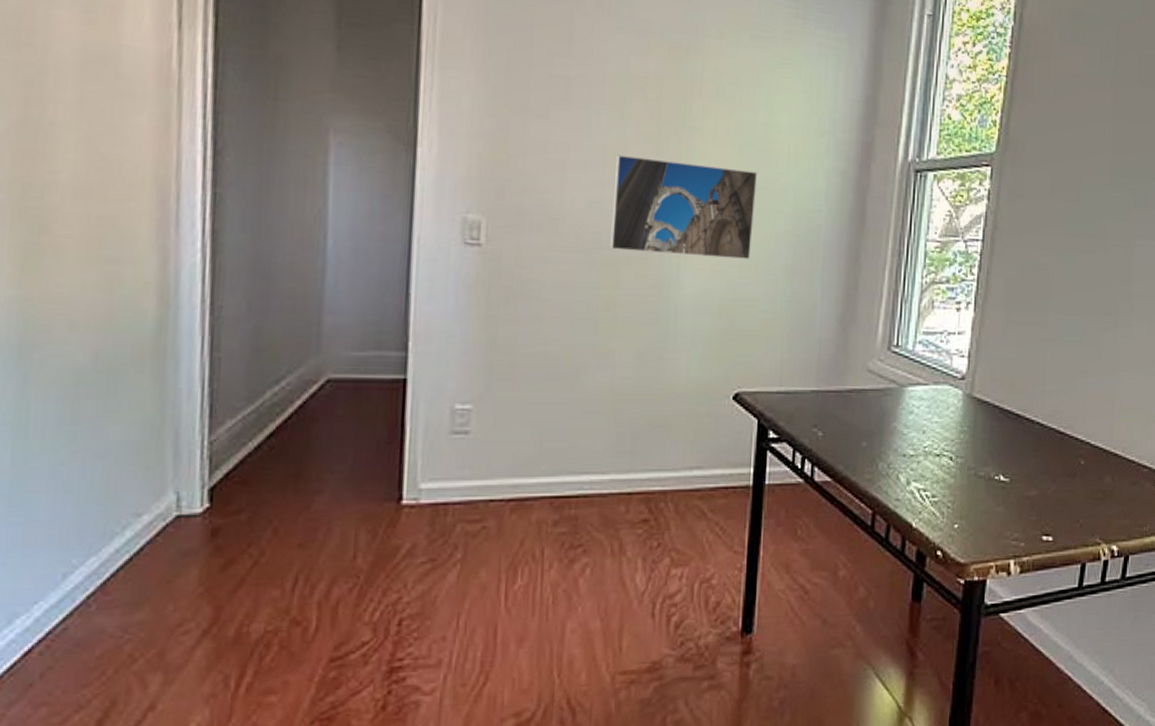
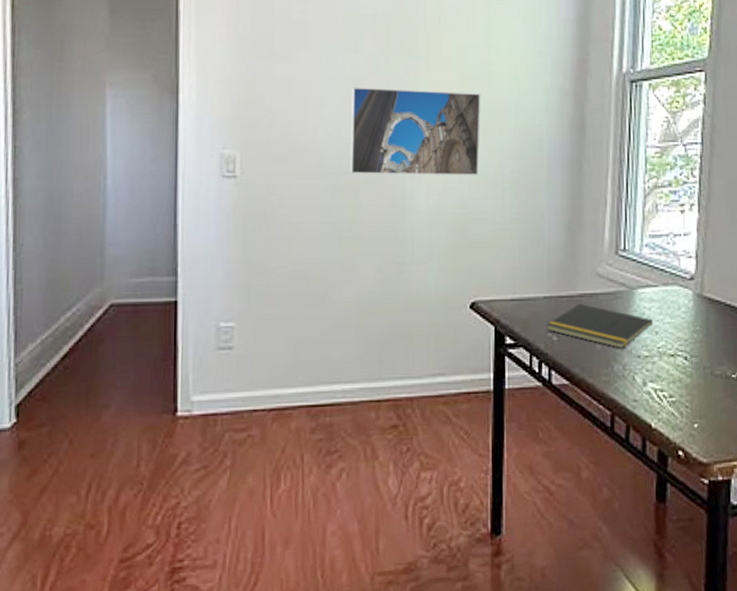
notepad: none [812,398,922,447] -> present [547,303,654,349]

